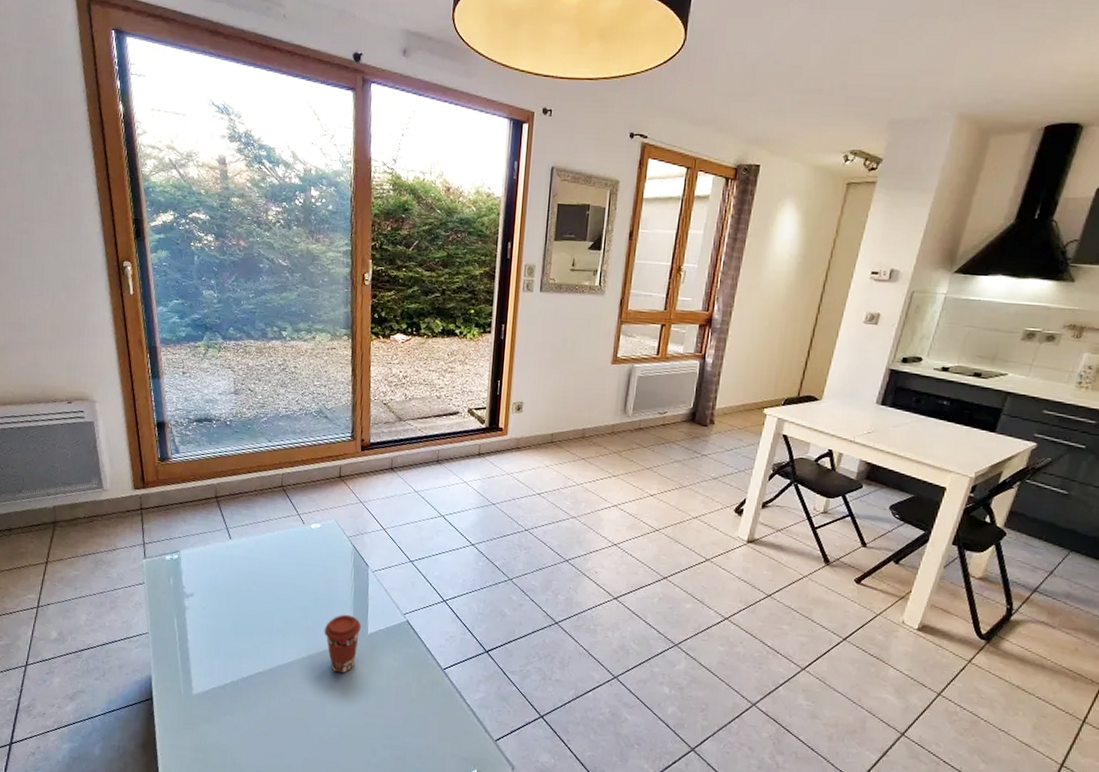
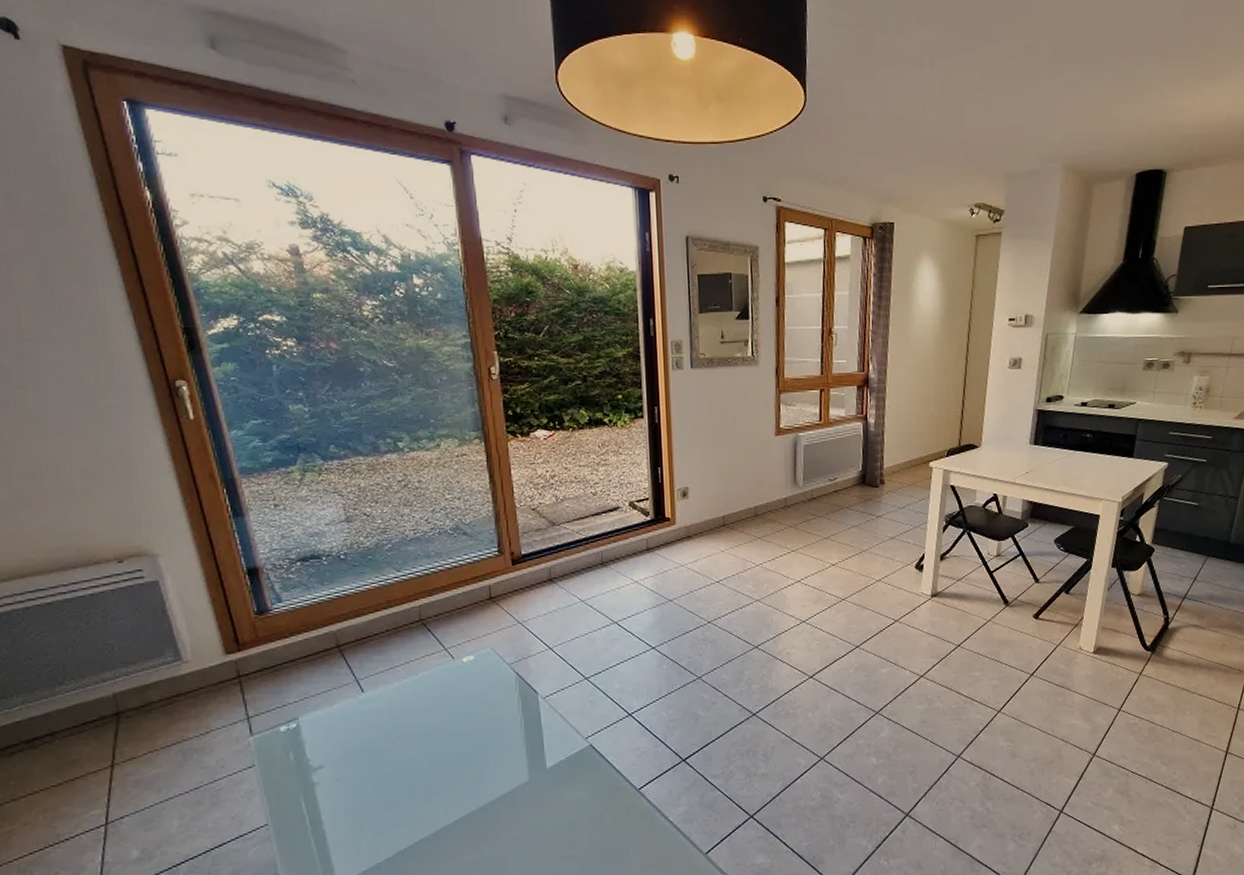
coffee cup: present [324,614,361,673] -> none [494,751,538,820]

